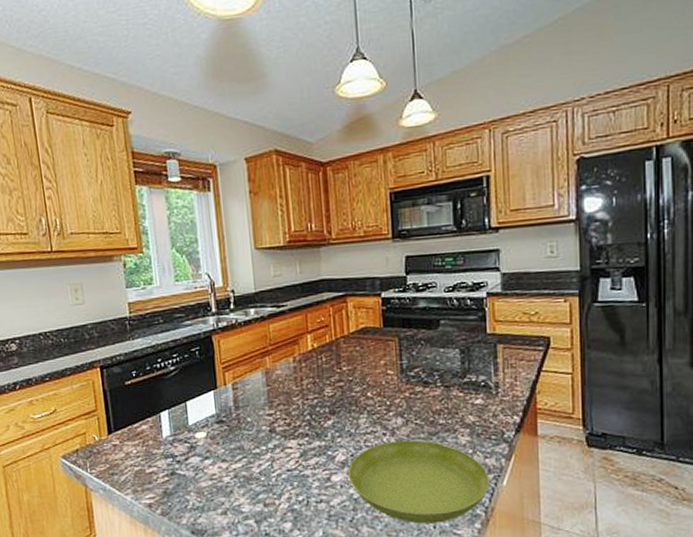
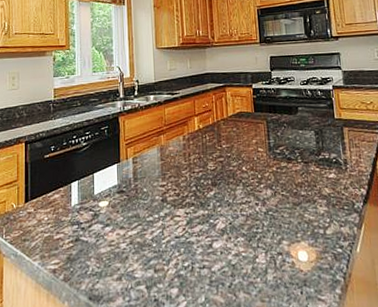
saucer: present [347,440,489,524] -> none [226,209,346,289]

